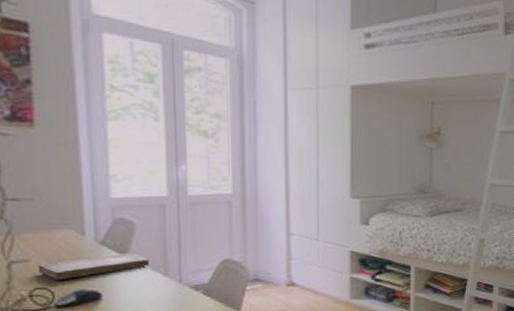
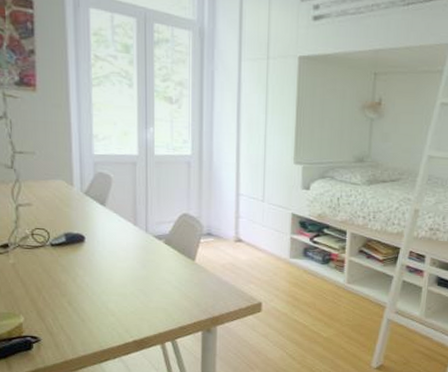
book: present [37,253,149,281] -> none [37,203,122,223]

